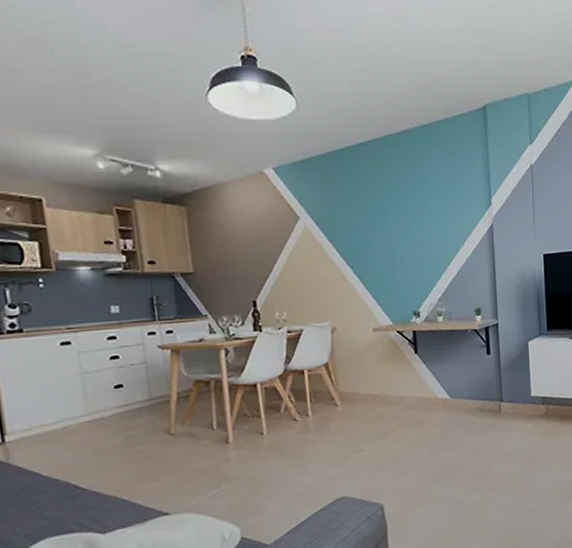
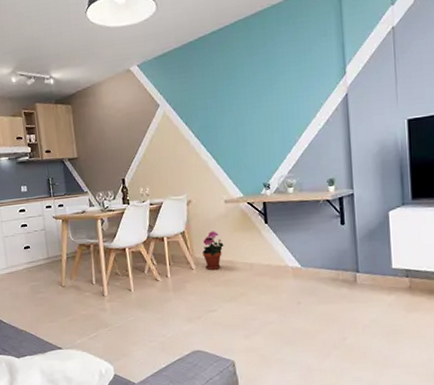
potted plant: none [349,362,372,406] -> present [203,231,224,271]

